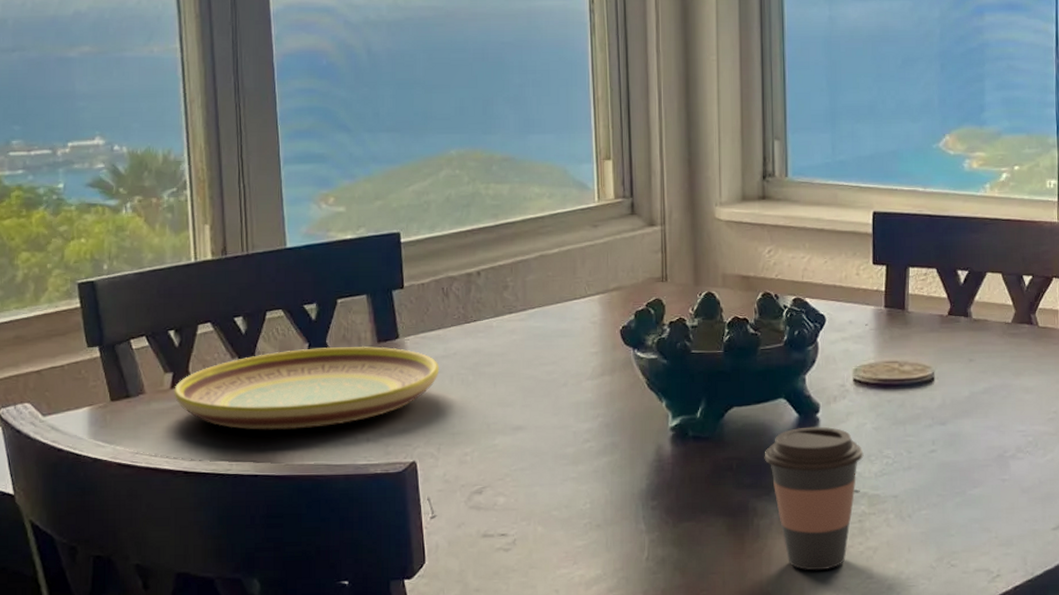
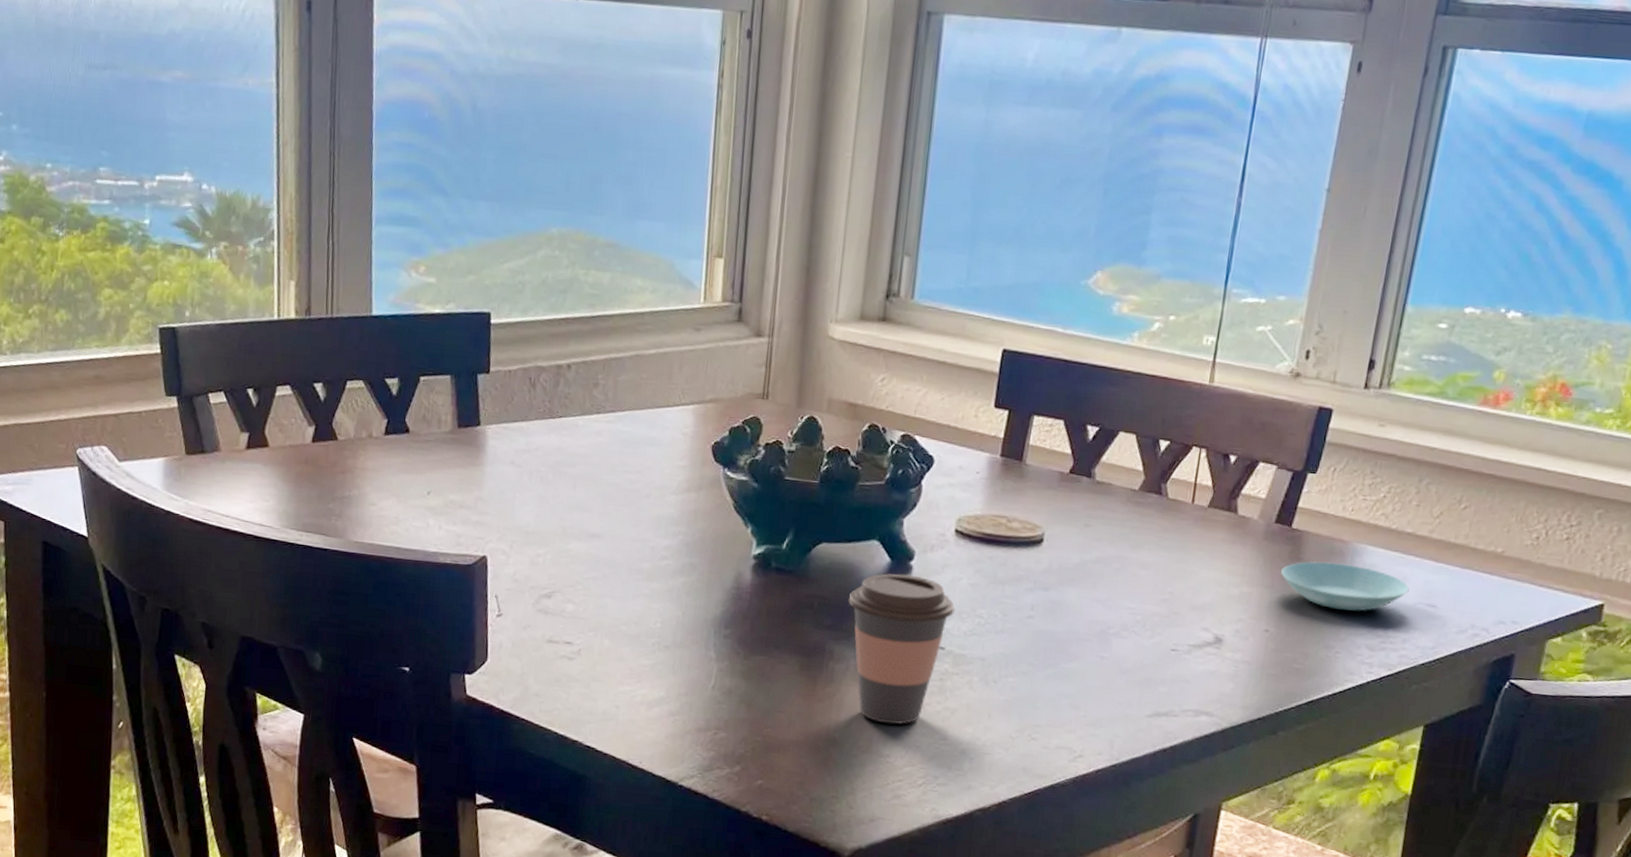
plate: present [174,346,439,430] -> none [248,424,519,508]

